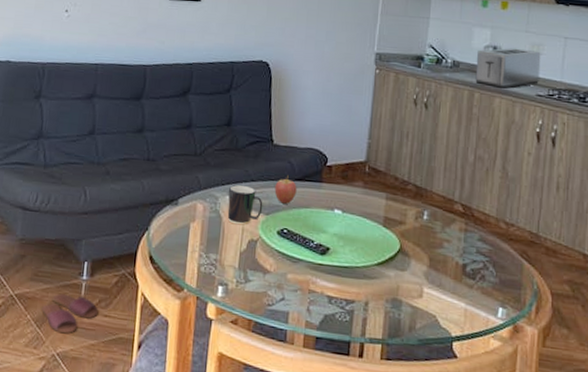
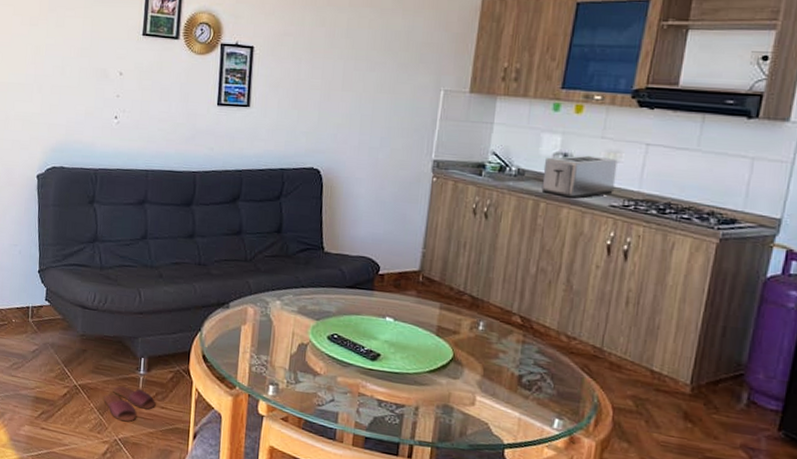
mug: present [227,184,263,226] -> none [277,290,314,330]
fruit: present [274,174,297,204] -> none [325,281,348,311]

